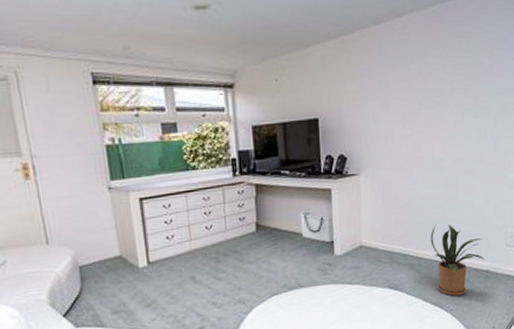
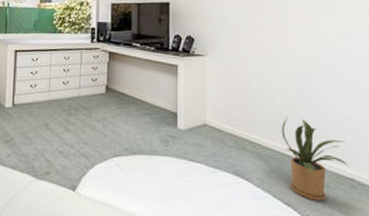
storage bin: present [300,211,336,243] -> none [146,82,180,116]

